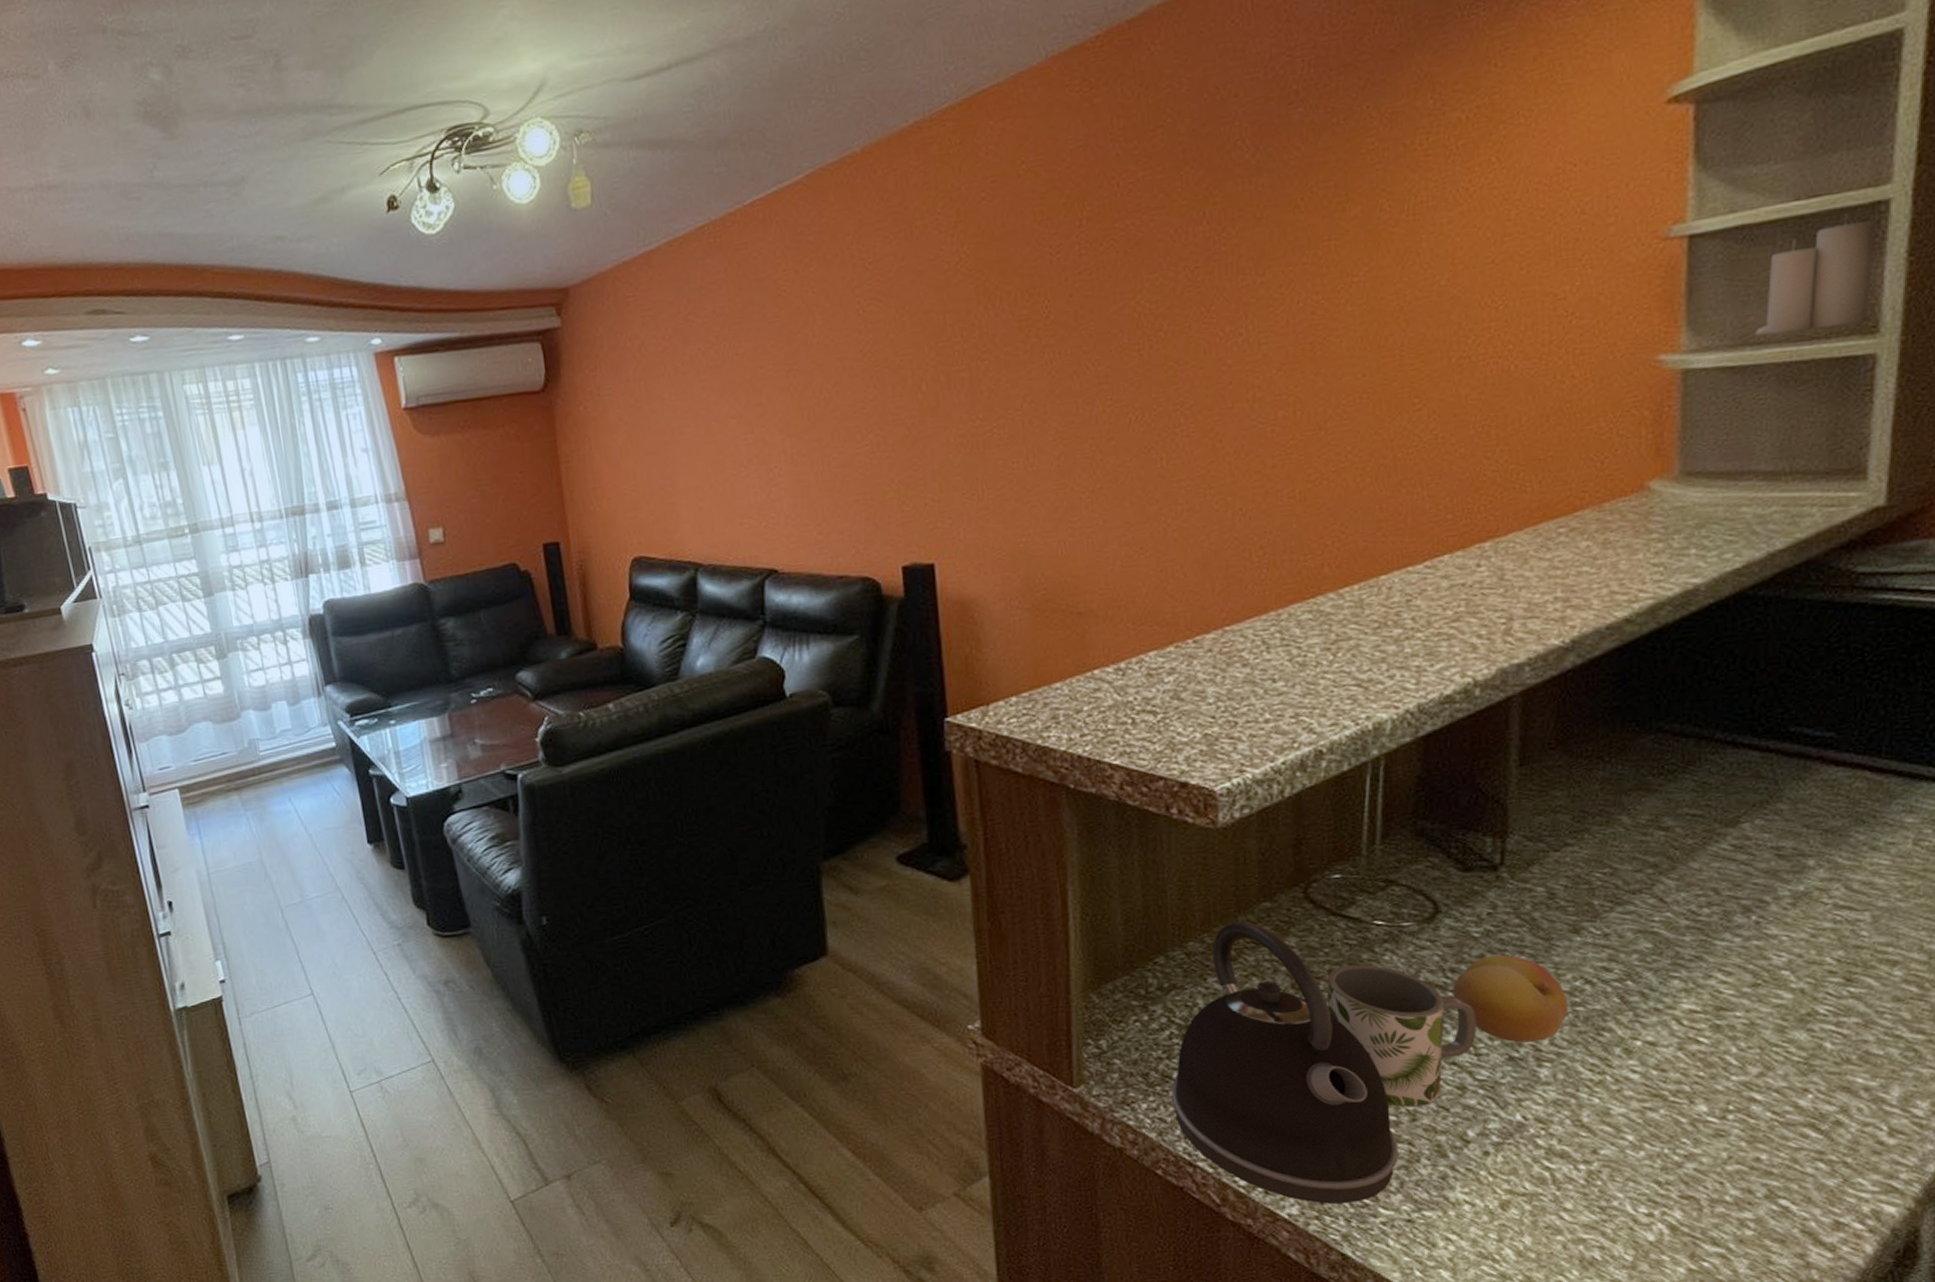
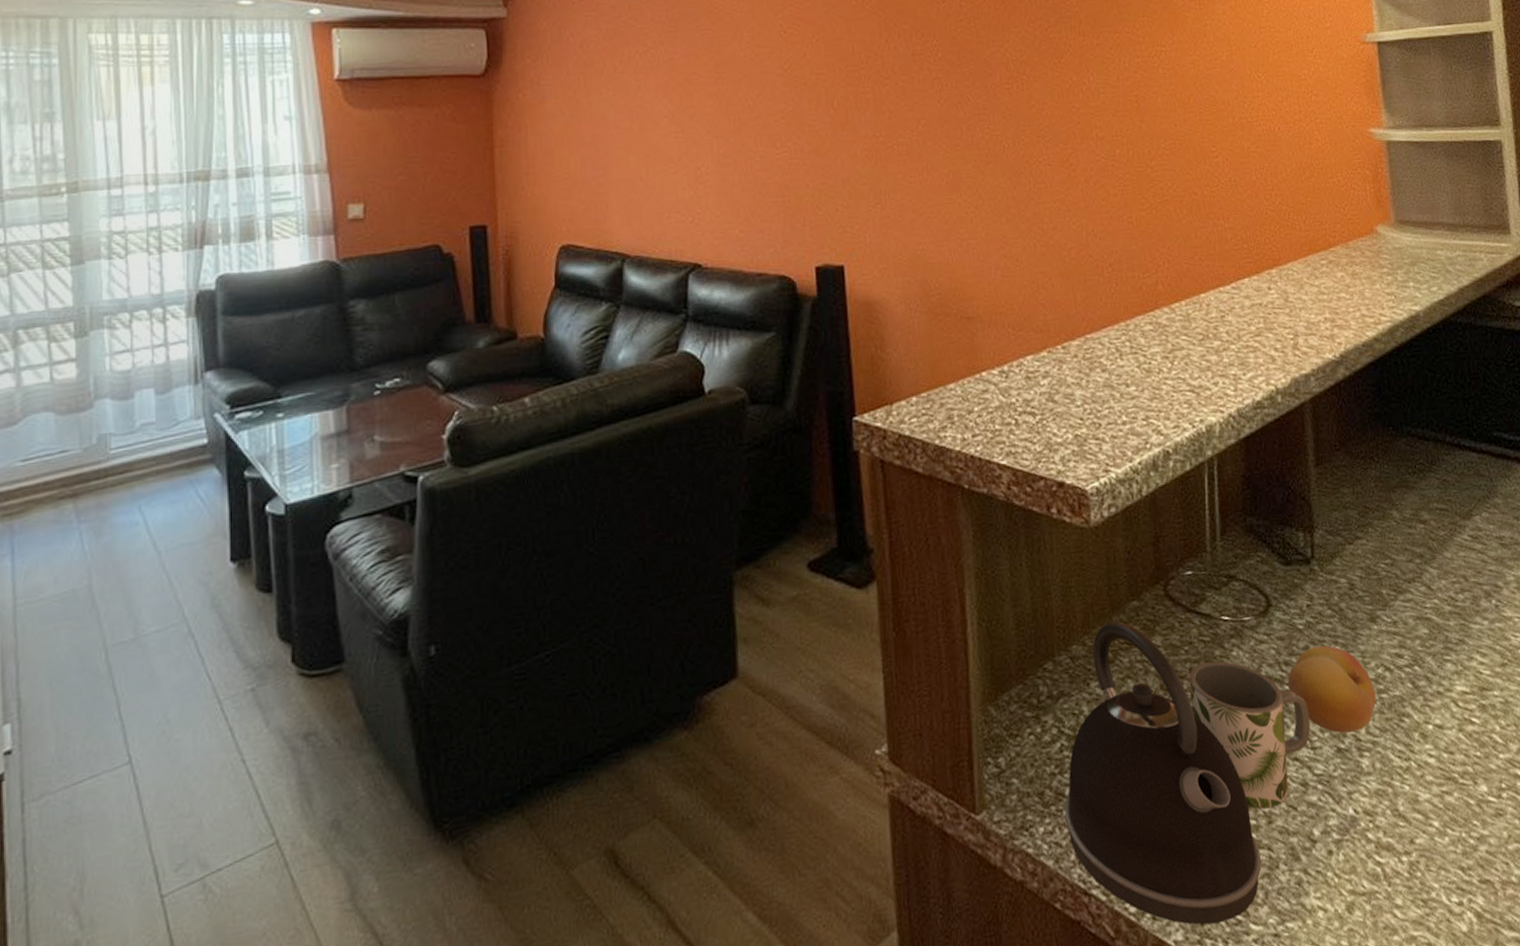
candle: present [1755,213,1875,336] -> none [1427,38,1494,120]

